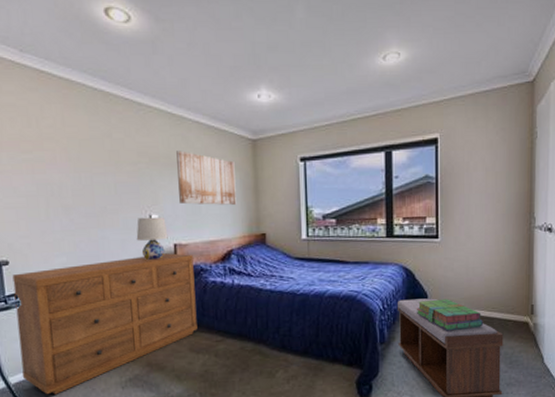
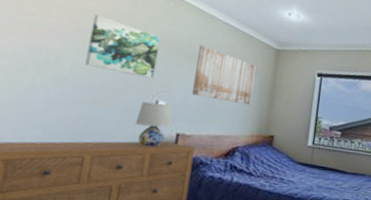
wall art: none [78,140,143,194] -> present [85,15,161,79]

